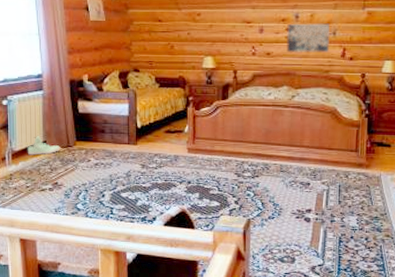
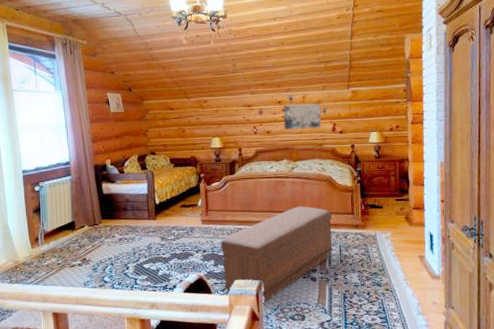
sneaker: present [27,136,60,155] -> none [58,217,88,235]
bench: none [207,139,333,243] -> present [220,206,333,304]

